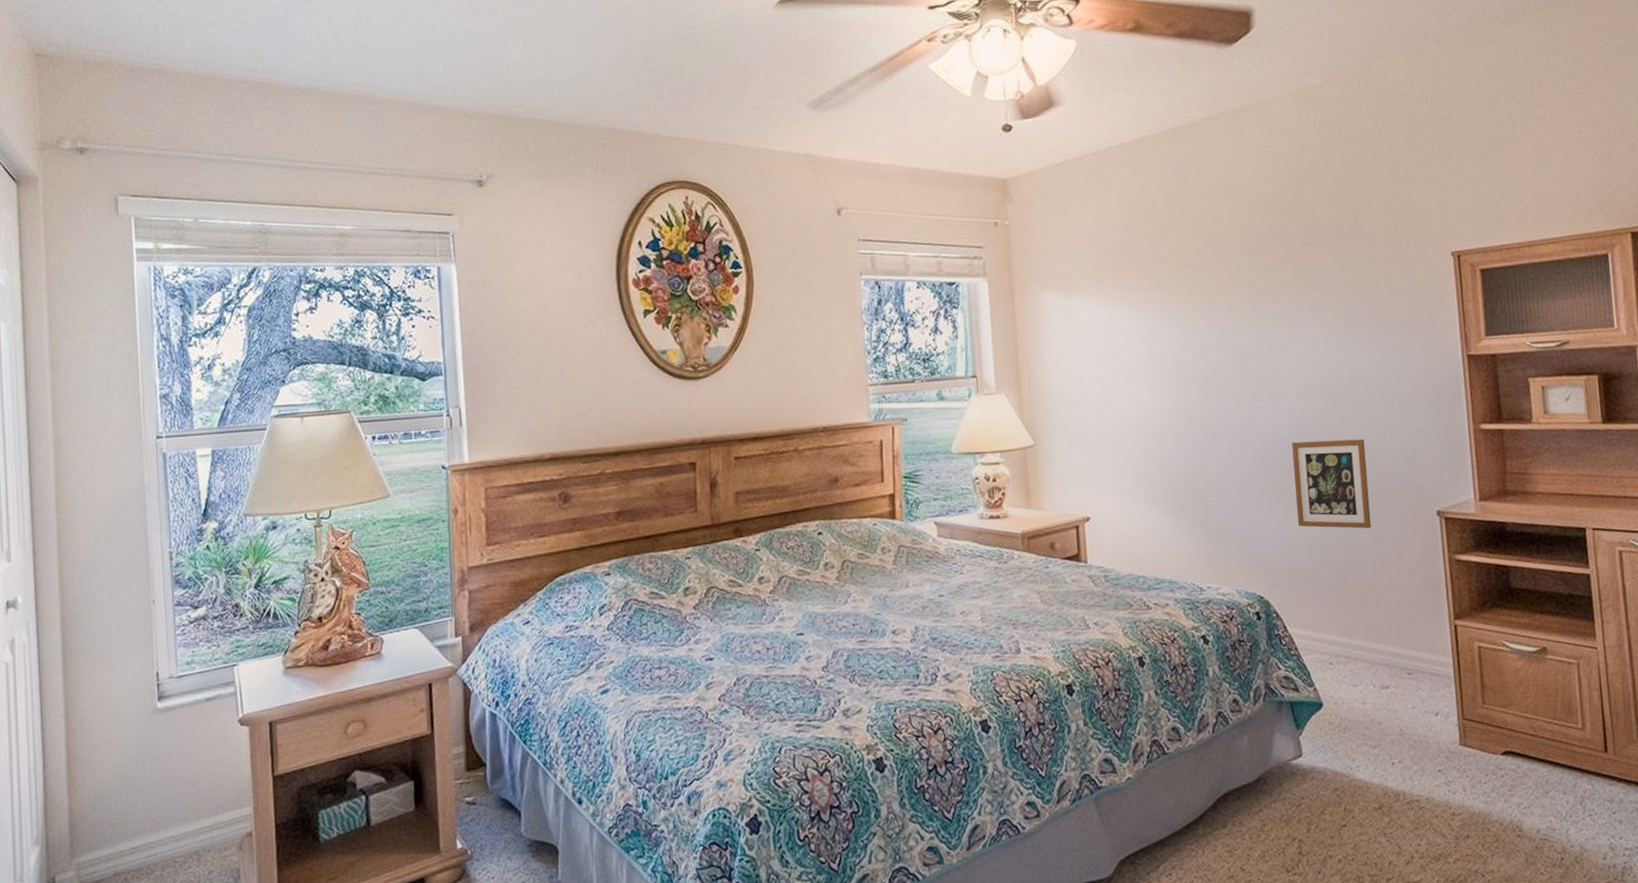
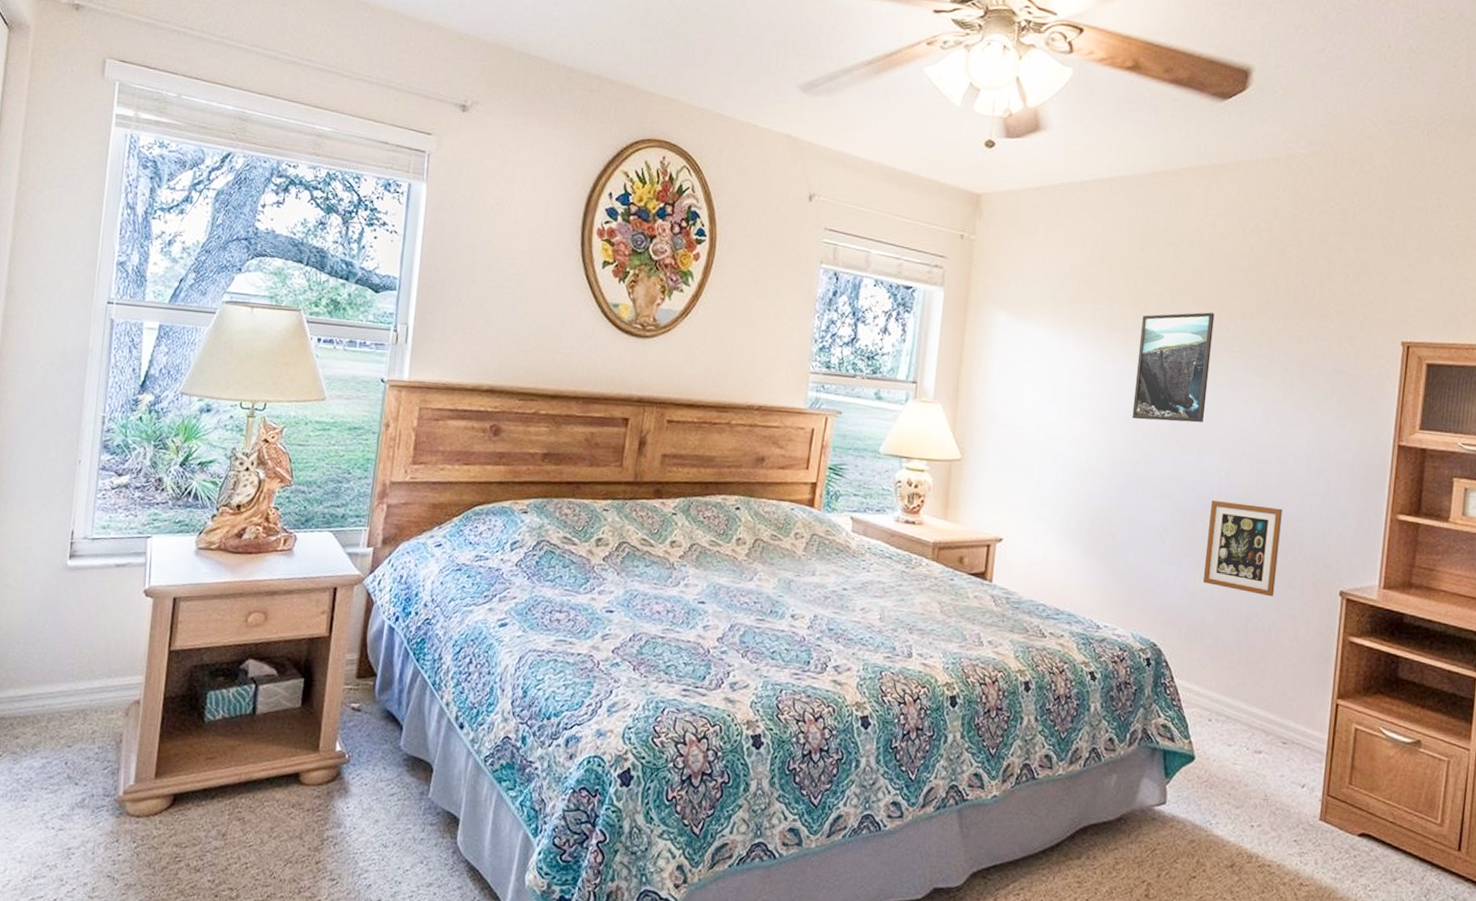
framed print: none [1189,256,1269,375] -> present [1132,312,1215,423]

